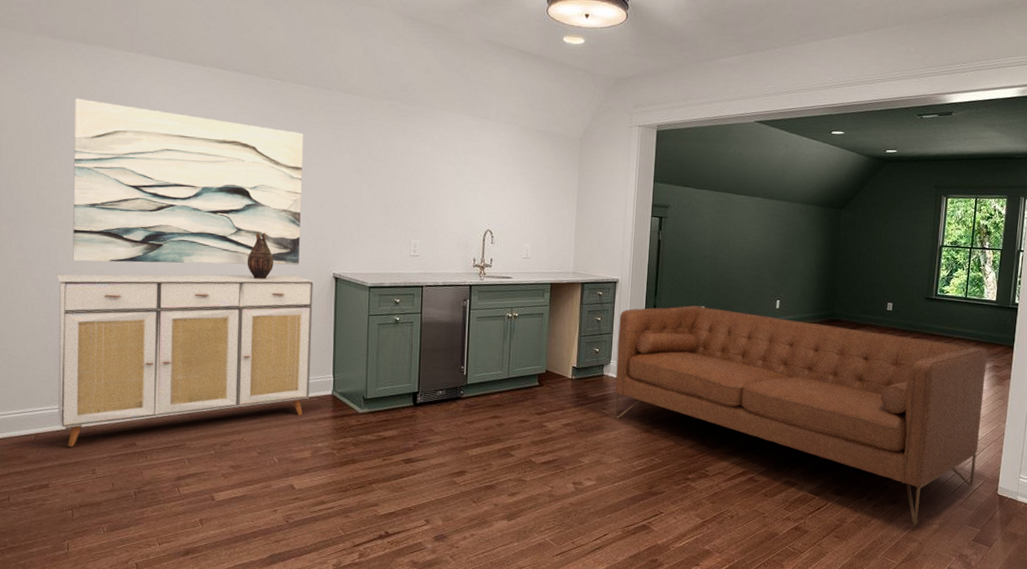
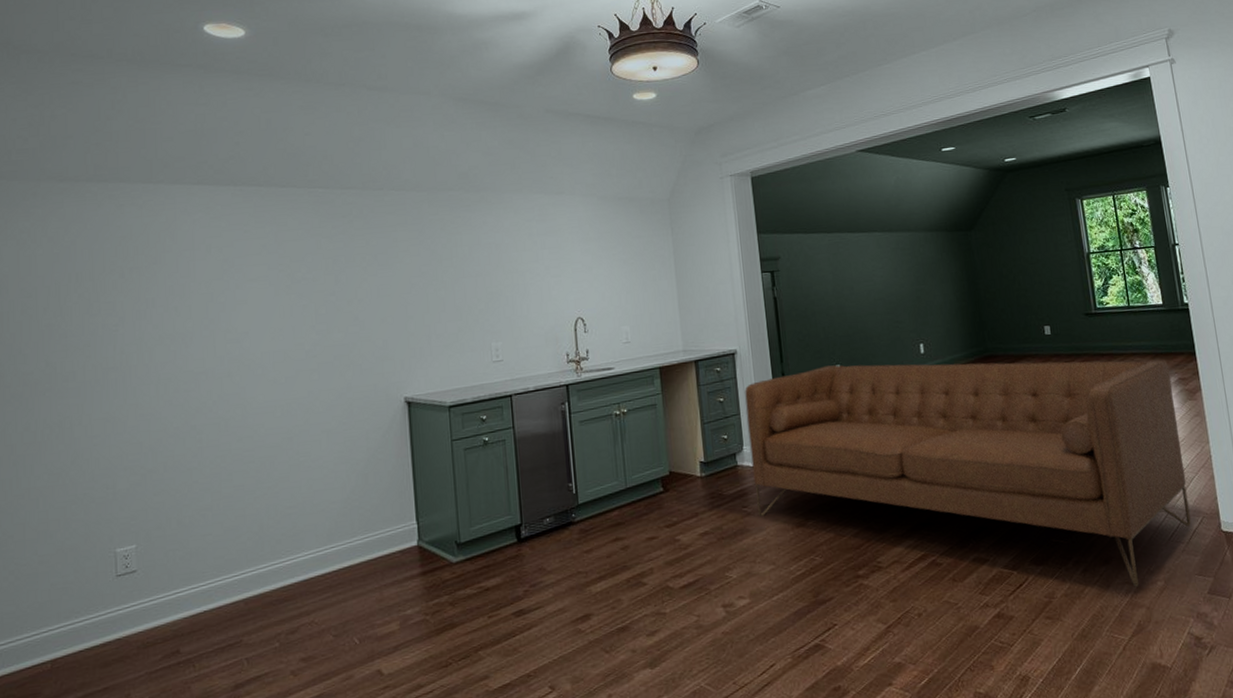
sideboard: present [56,274,315,448] -> none [72,406,391,670]
wall art: present [73,98,304,265] -> none [87,242,363,434]
decorative vase: present [247,232,274,280] -> none [301,362,333,420]

